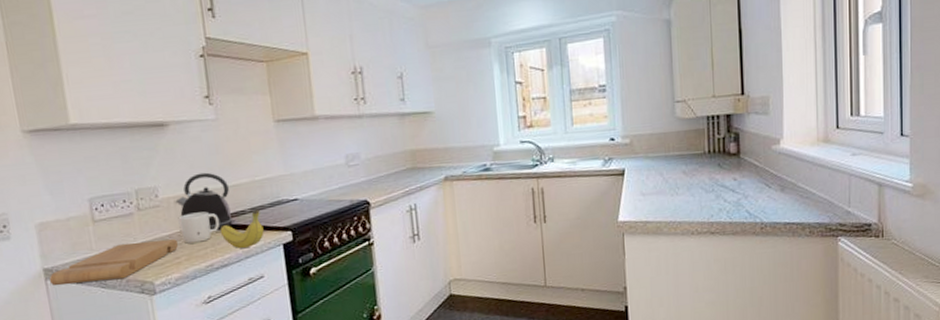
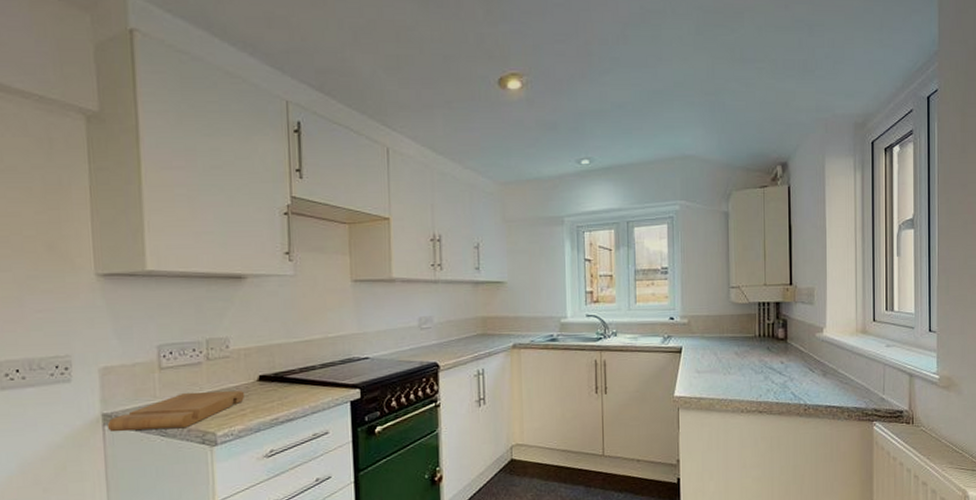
kettle: present [175,172,236,230] -> none [246,326,305,384]
mug: present [179,211,220,244] -> none [248,365,289,397]
fruit: present [220,209,264,249] -> none [288,365,333,404]

